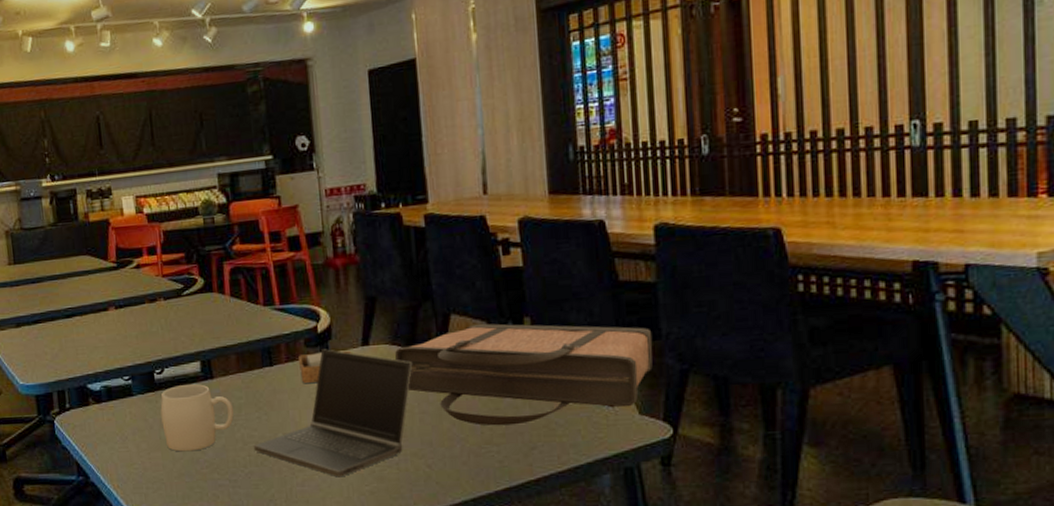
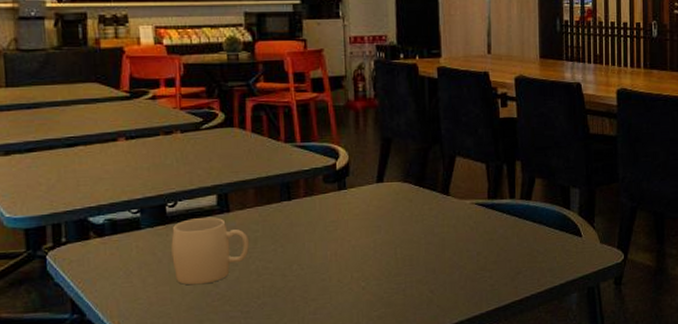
laptop computer: present [253,349,413,478] -> none [267,185,422,305]
napkin holder: present [298,350,352,383] -> none [317,186,368,217]
shopping bag: present [395,323,653,426] -> none [407,166,612,255]

